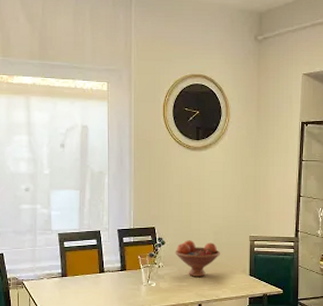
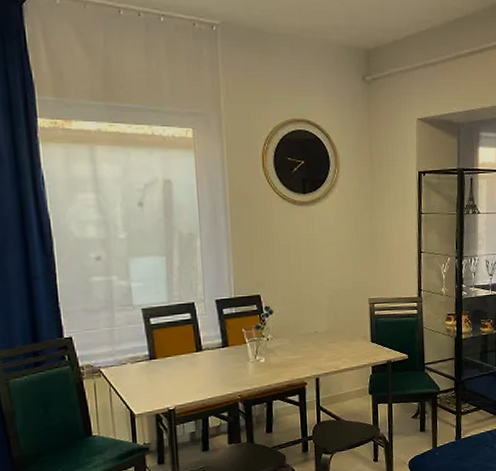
fruit bowl: present [174,240,220,277] -> none [285,307,337,348]

